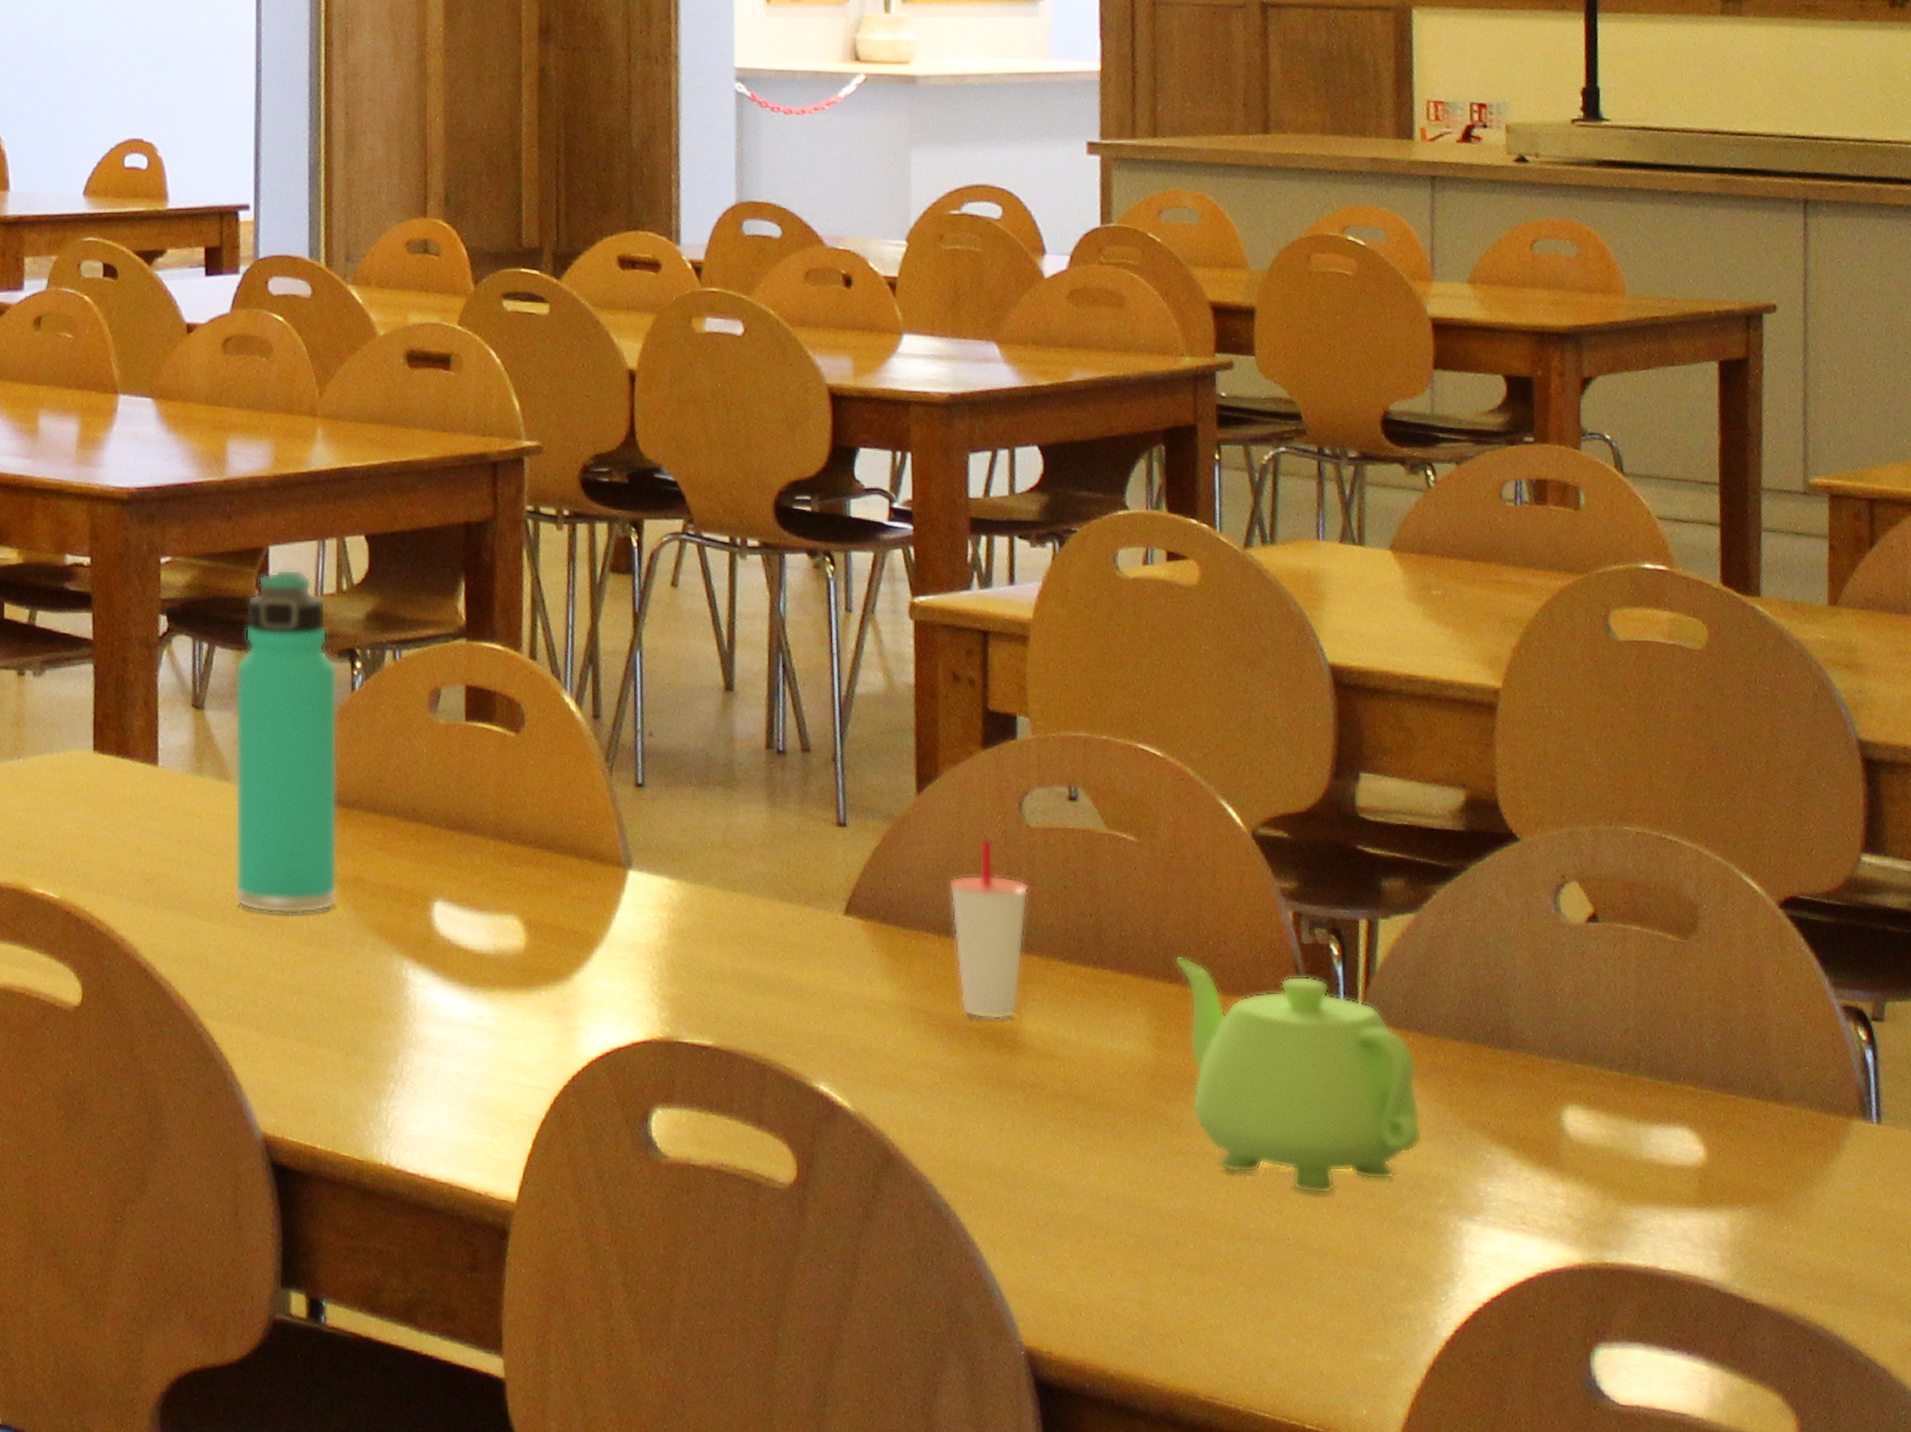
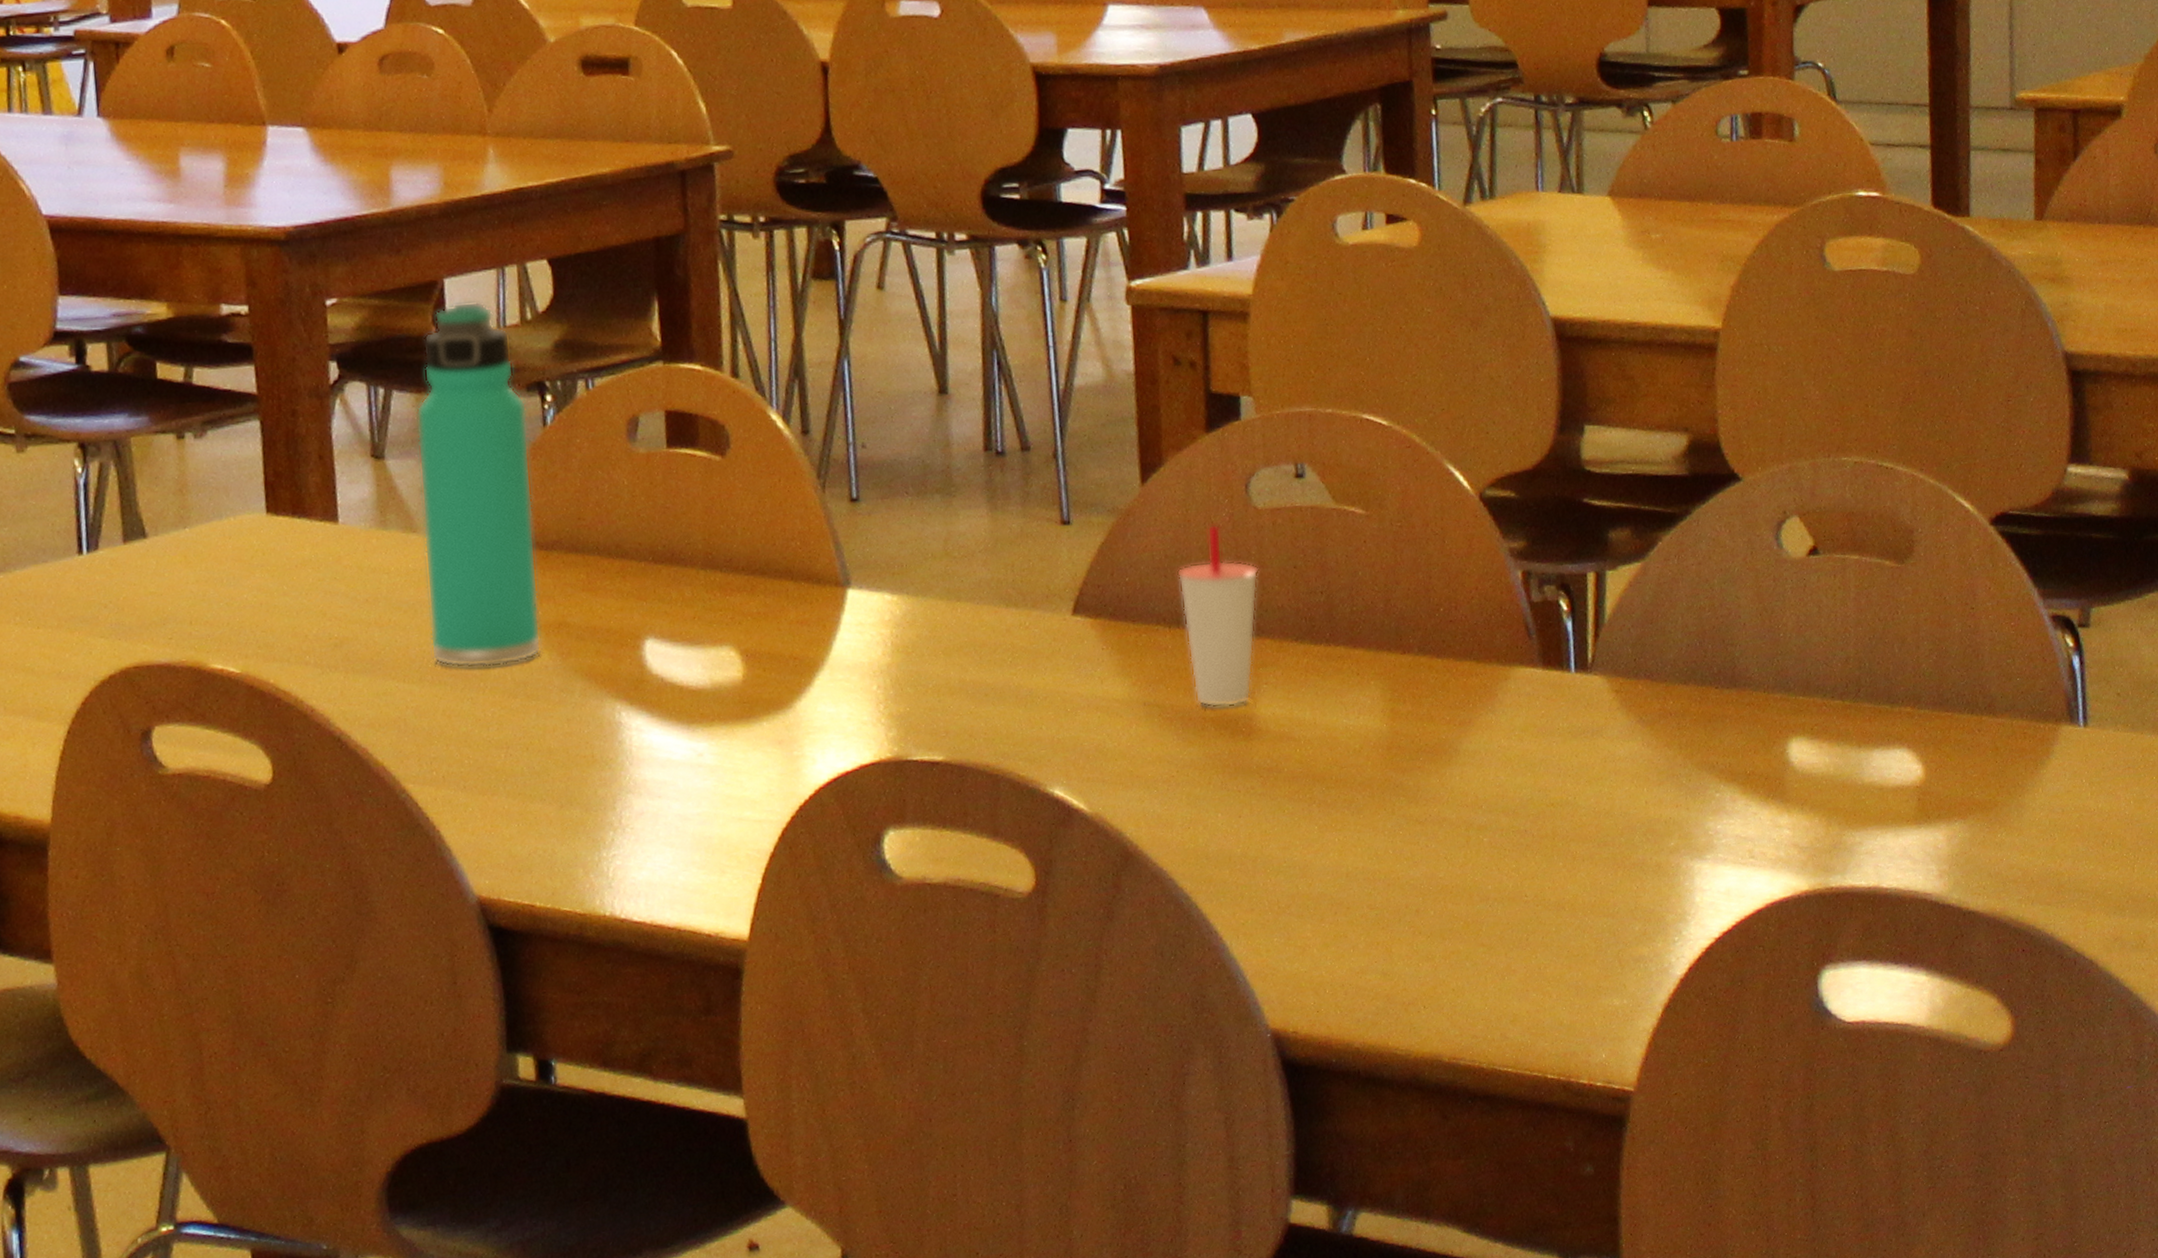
teapot: present [1175,956,1423,1195] -> none [1407,625,1654,850]

